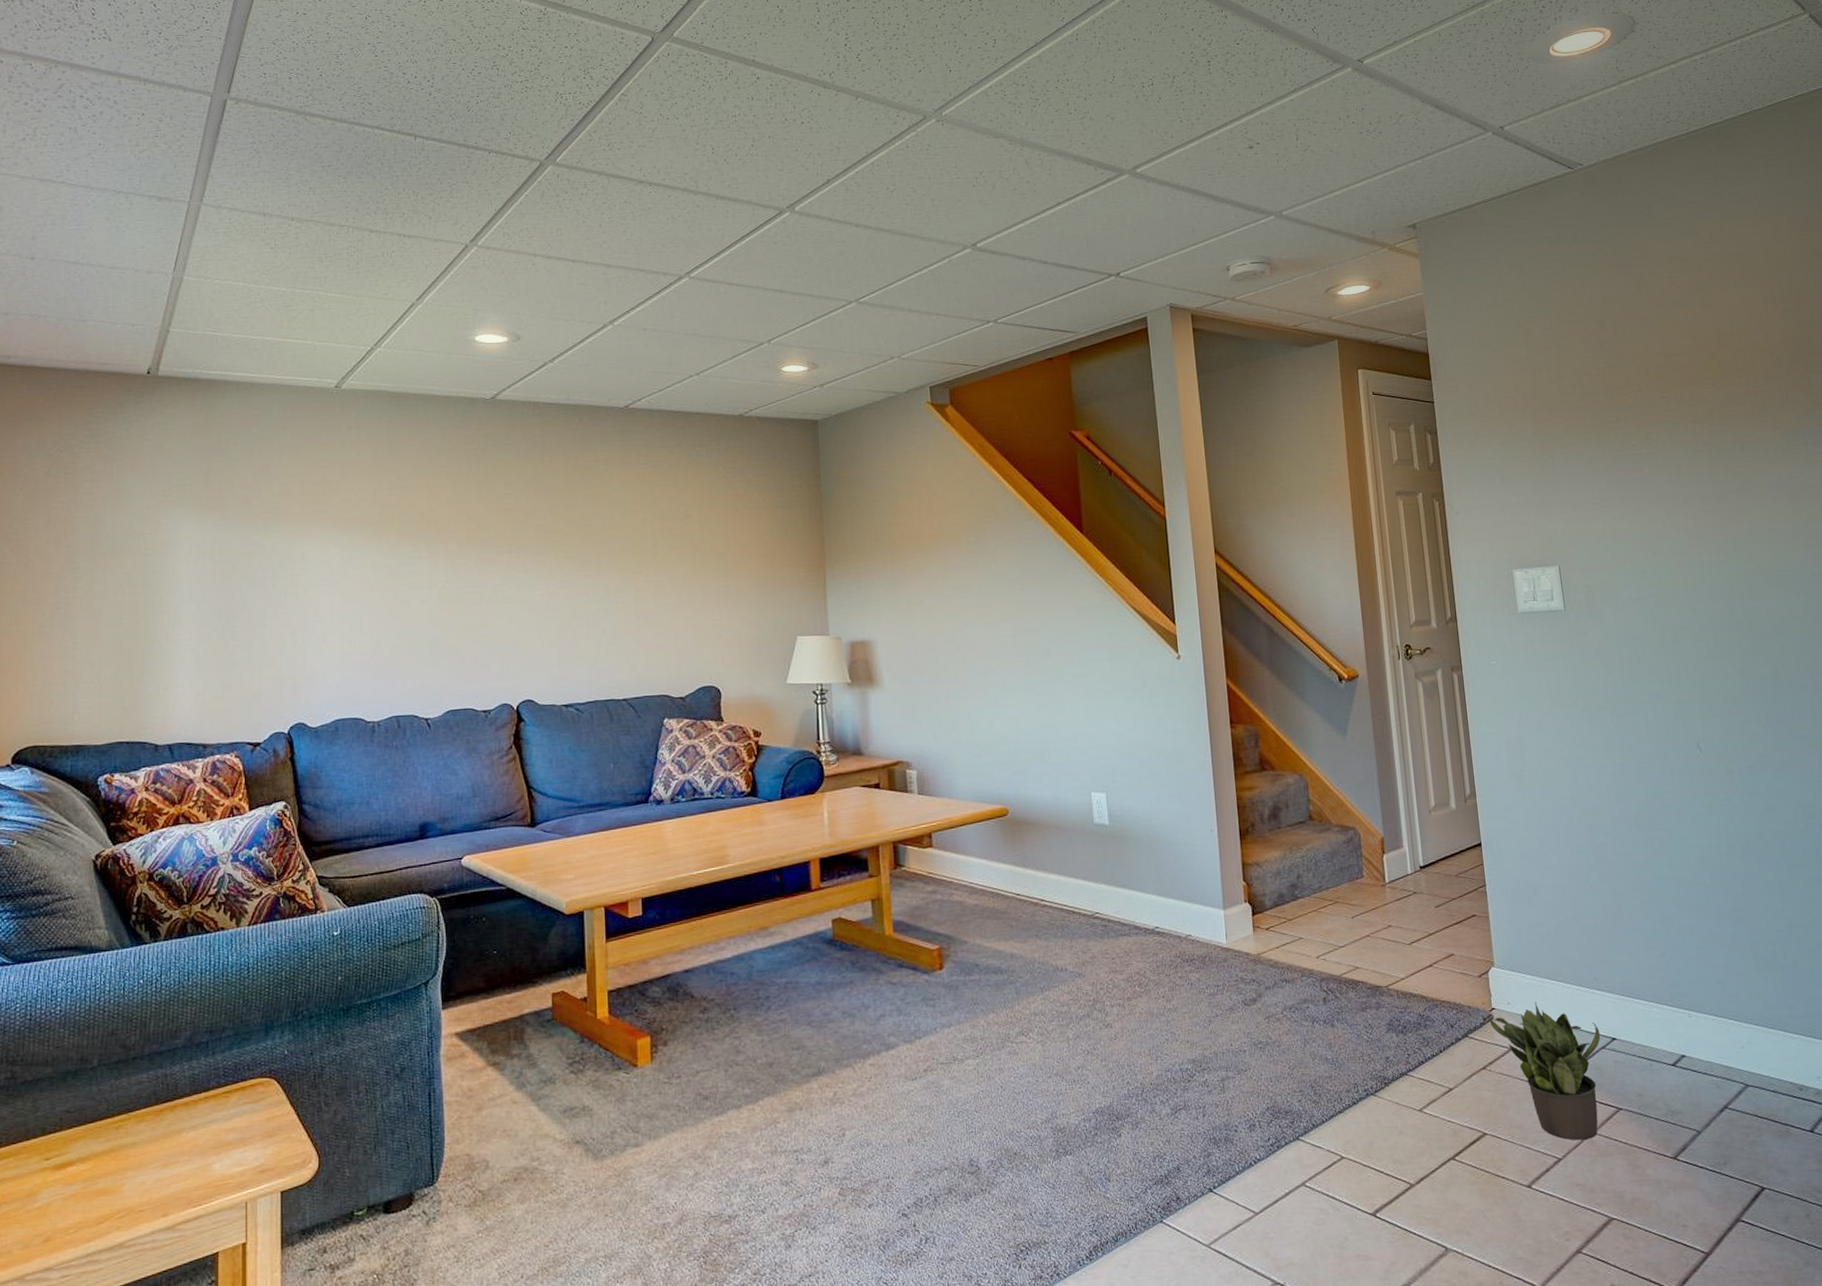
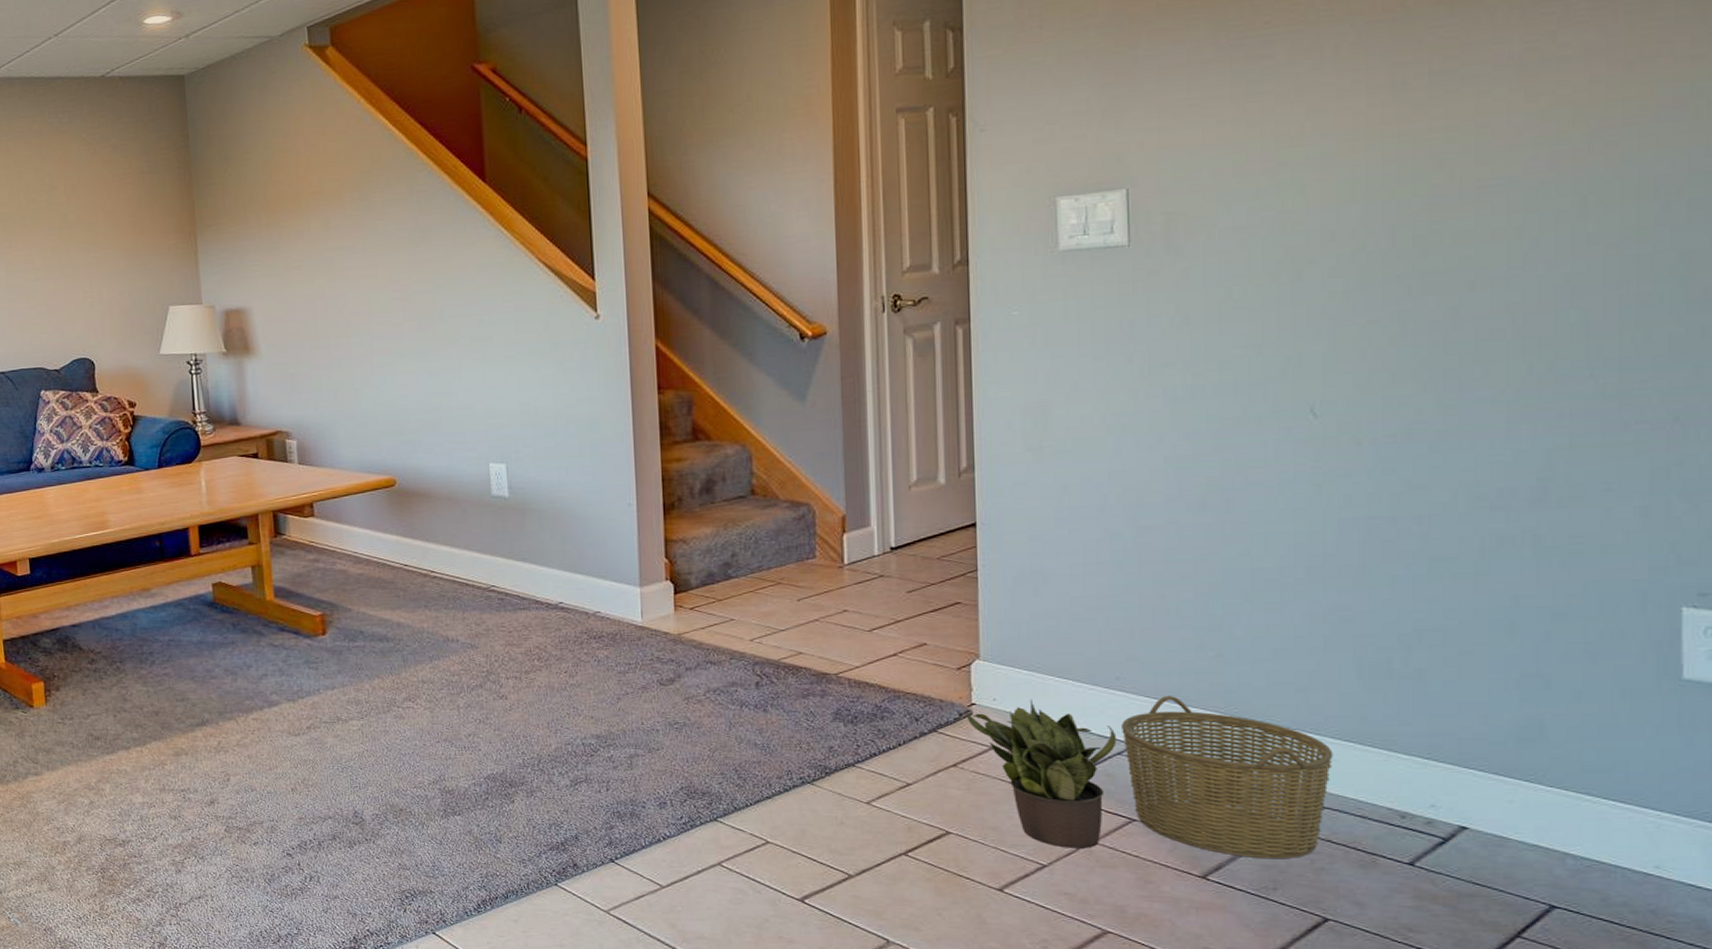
basket: none [1602,992,1750,1137] -> present [1122,696,1333,859]

